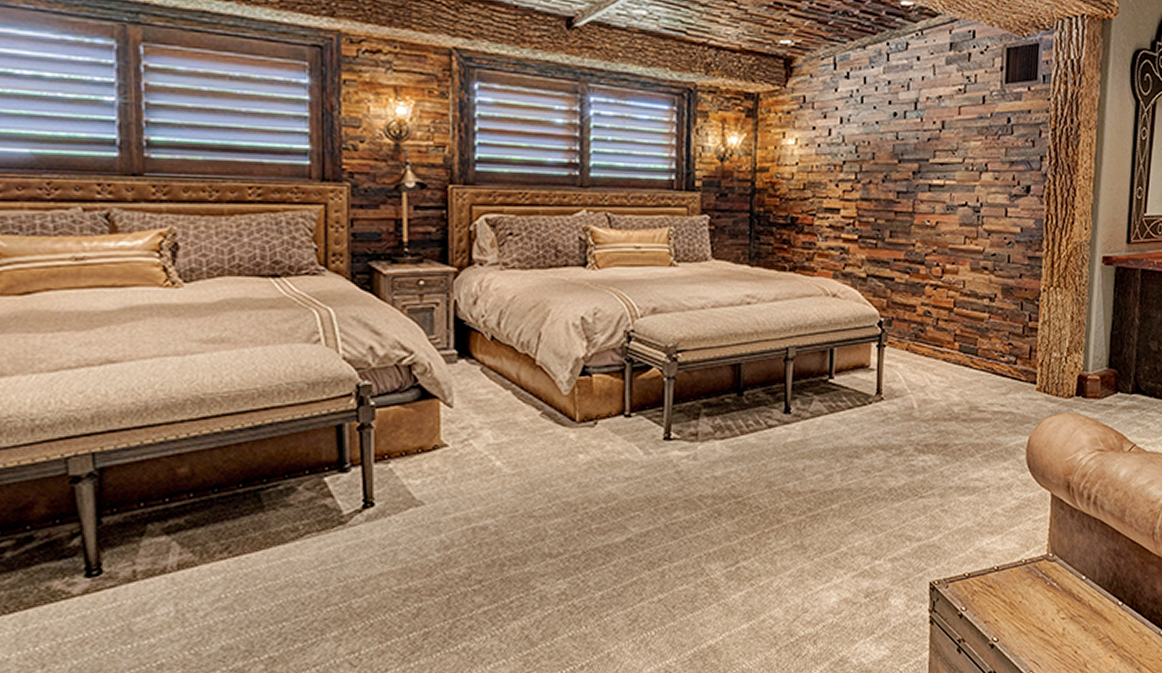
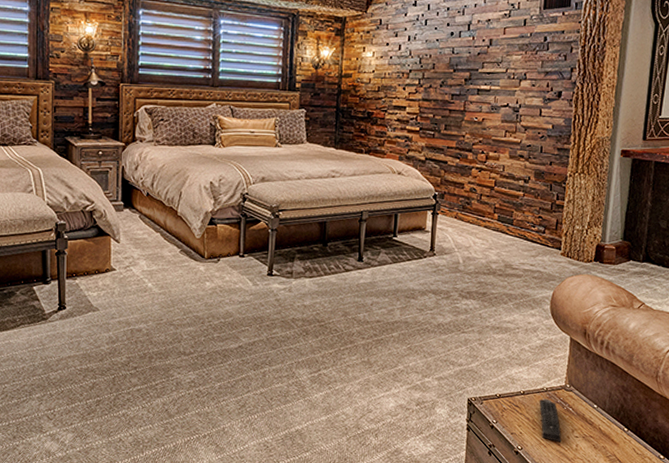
remote control: none [1017,573,1046,627] -> present [539,399,562,442]

